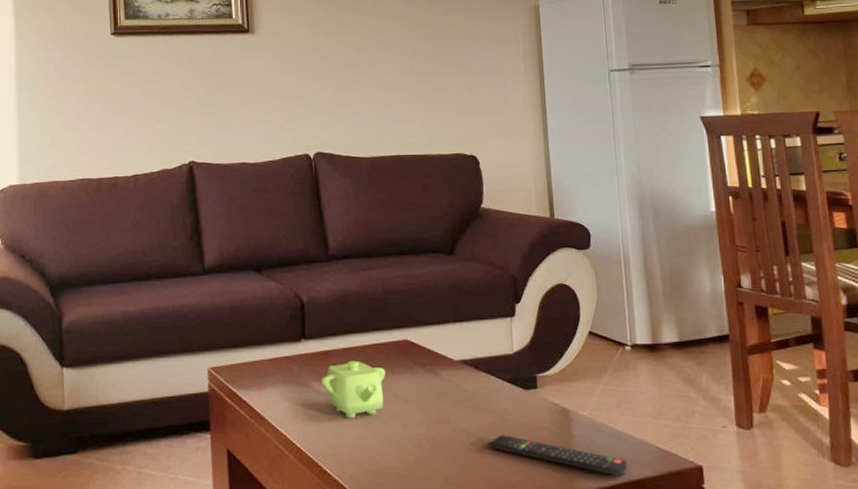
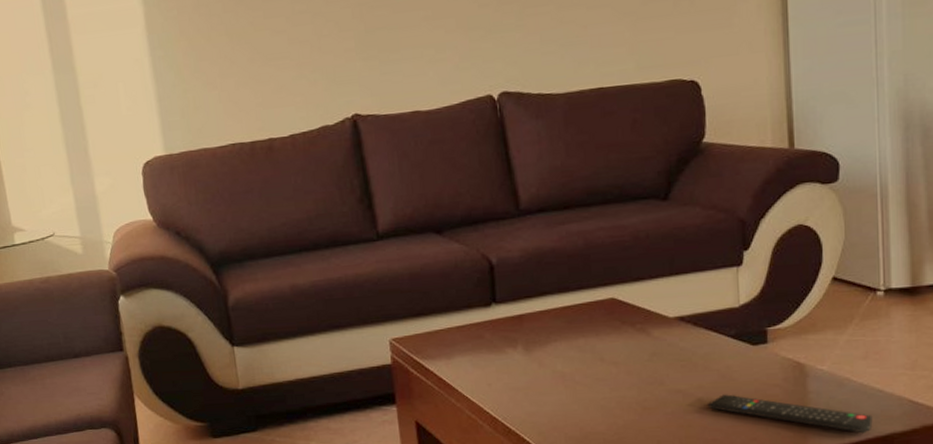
teapot: present [321,360,385,418] -> none [516,323,589,384]

